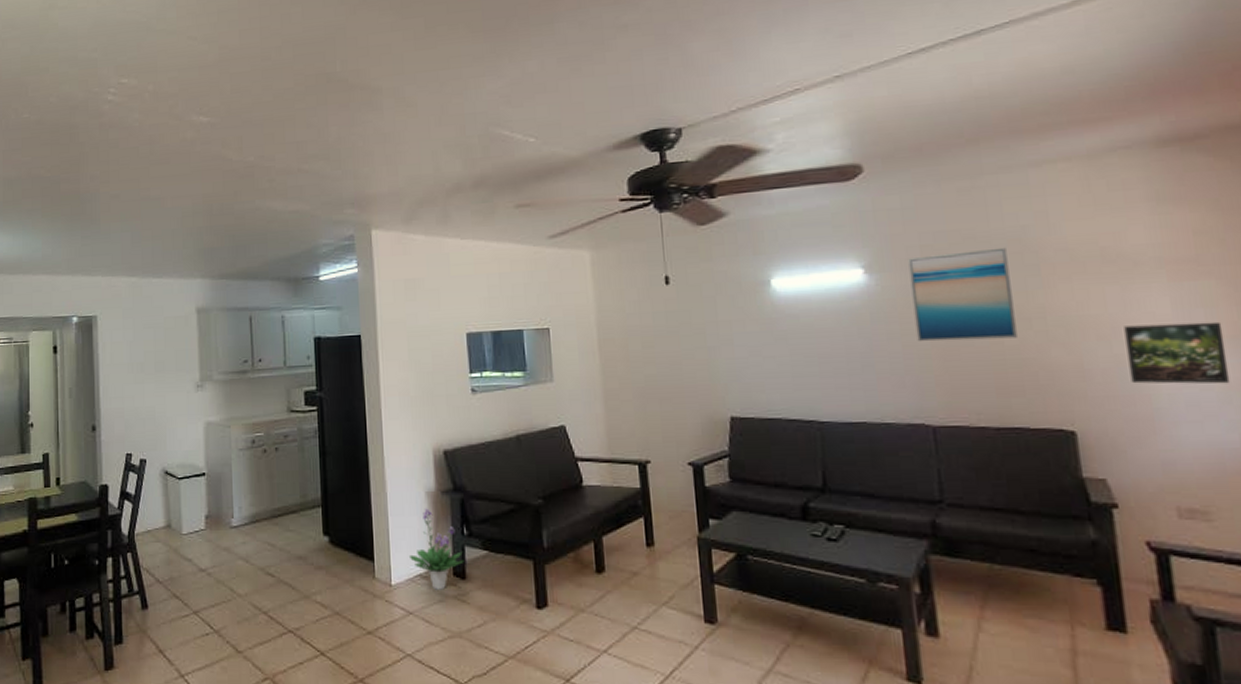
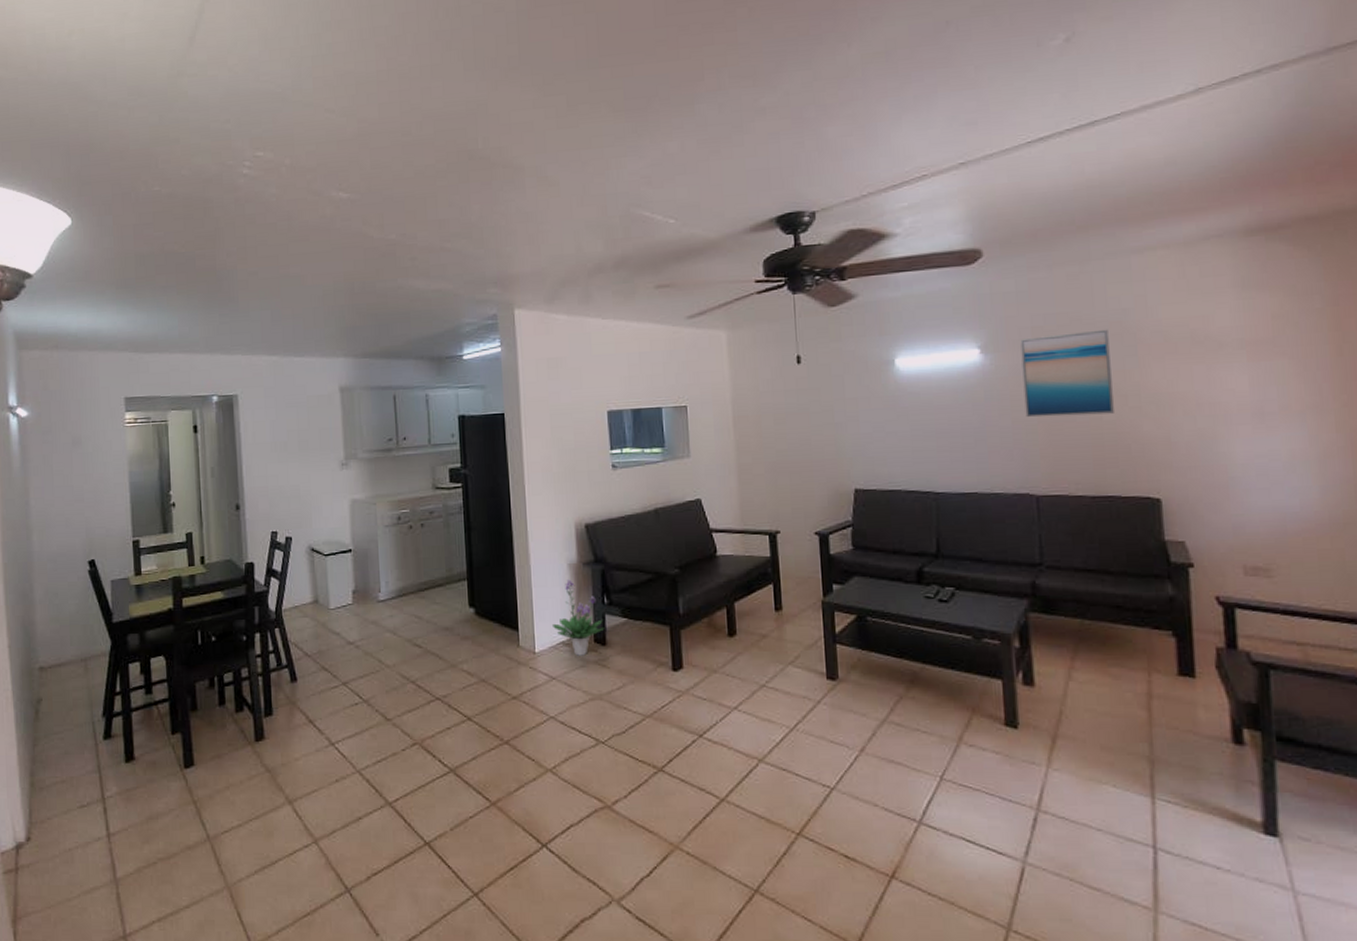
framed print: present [1124,321,1231,384] -> none [1207,398,1295,455]

